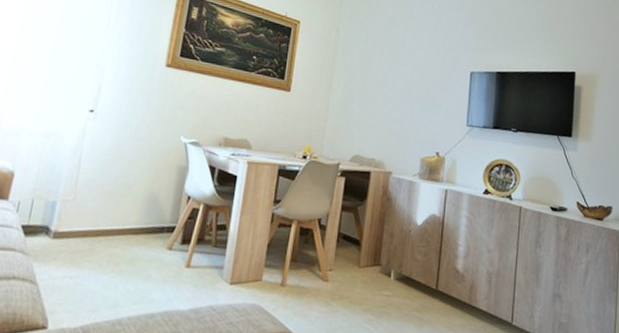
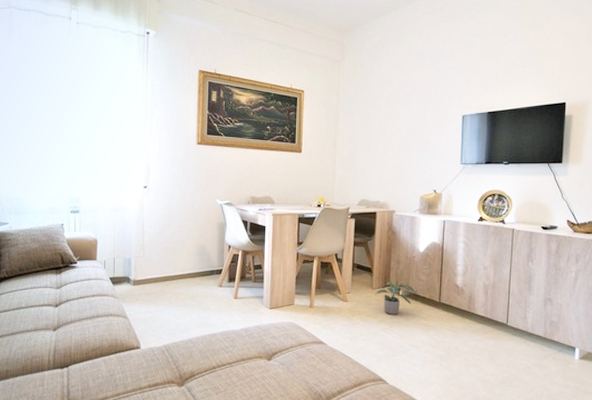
potted plant: none [361,259,410,303] -> present [375,281,416,315]

